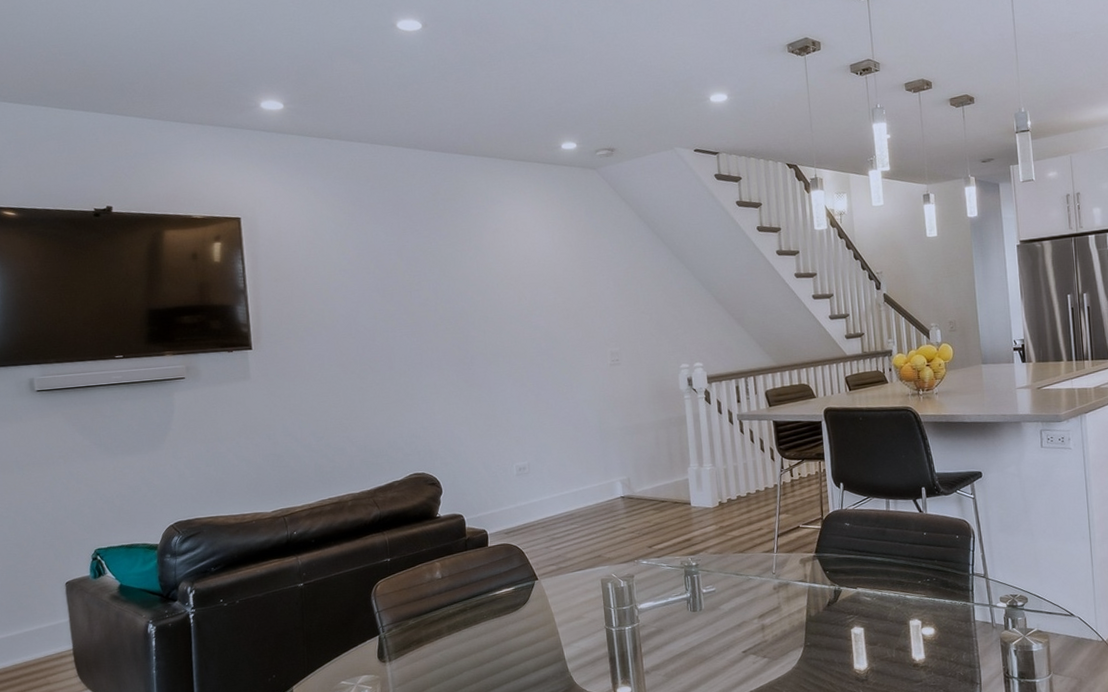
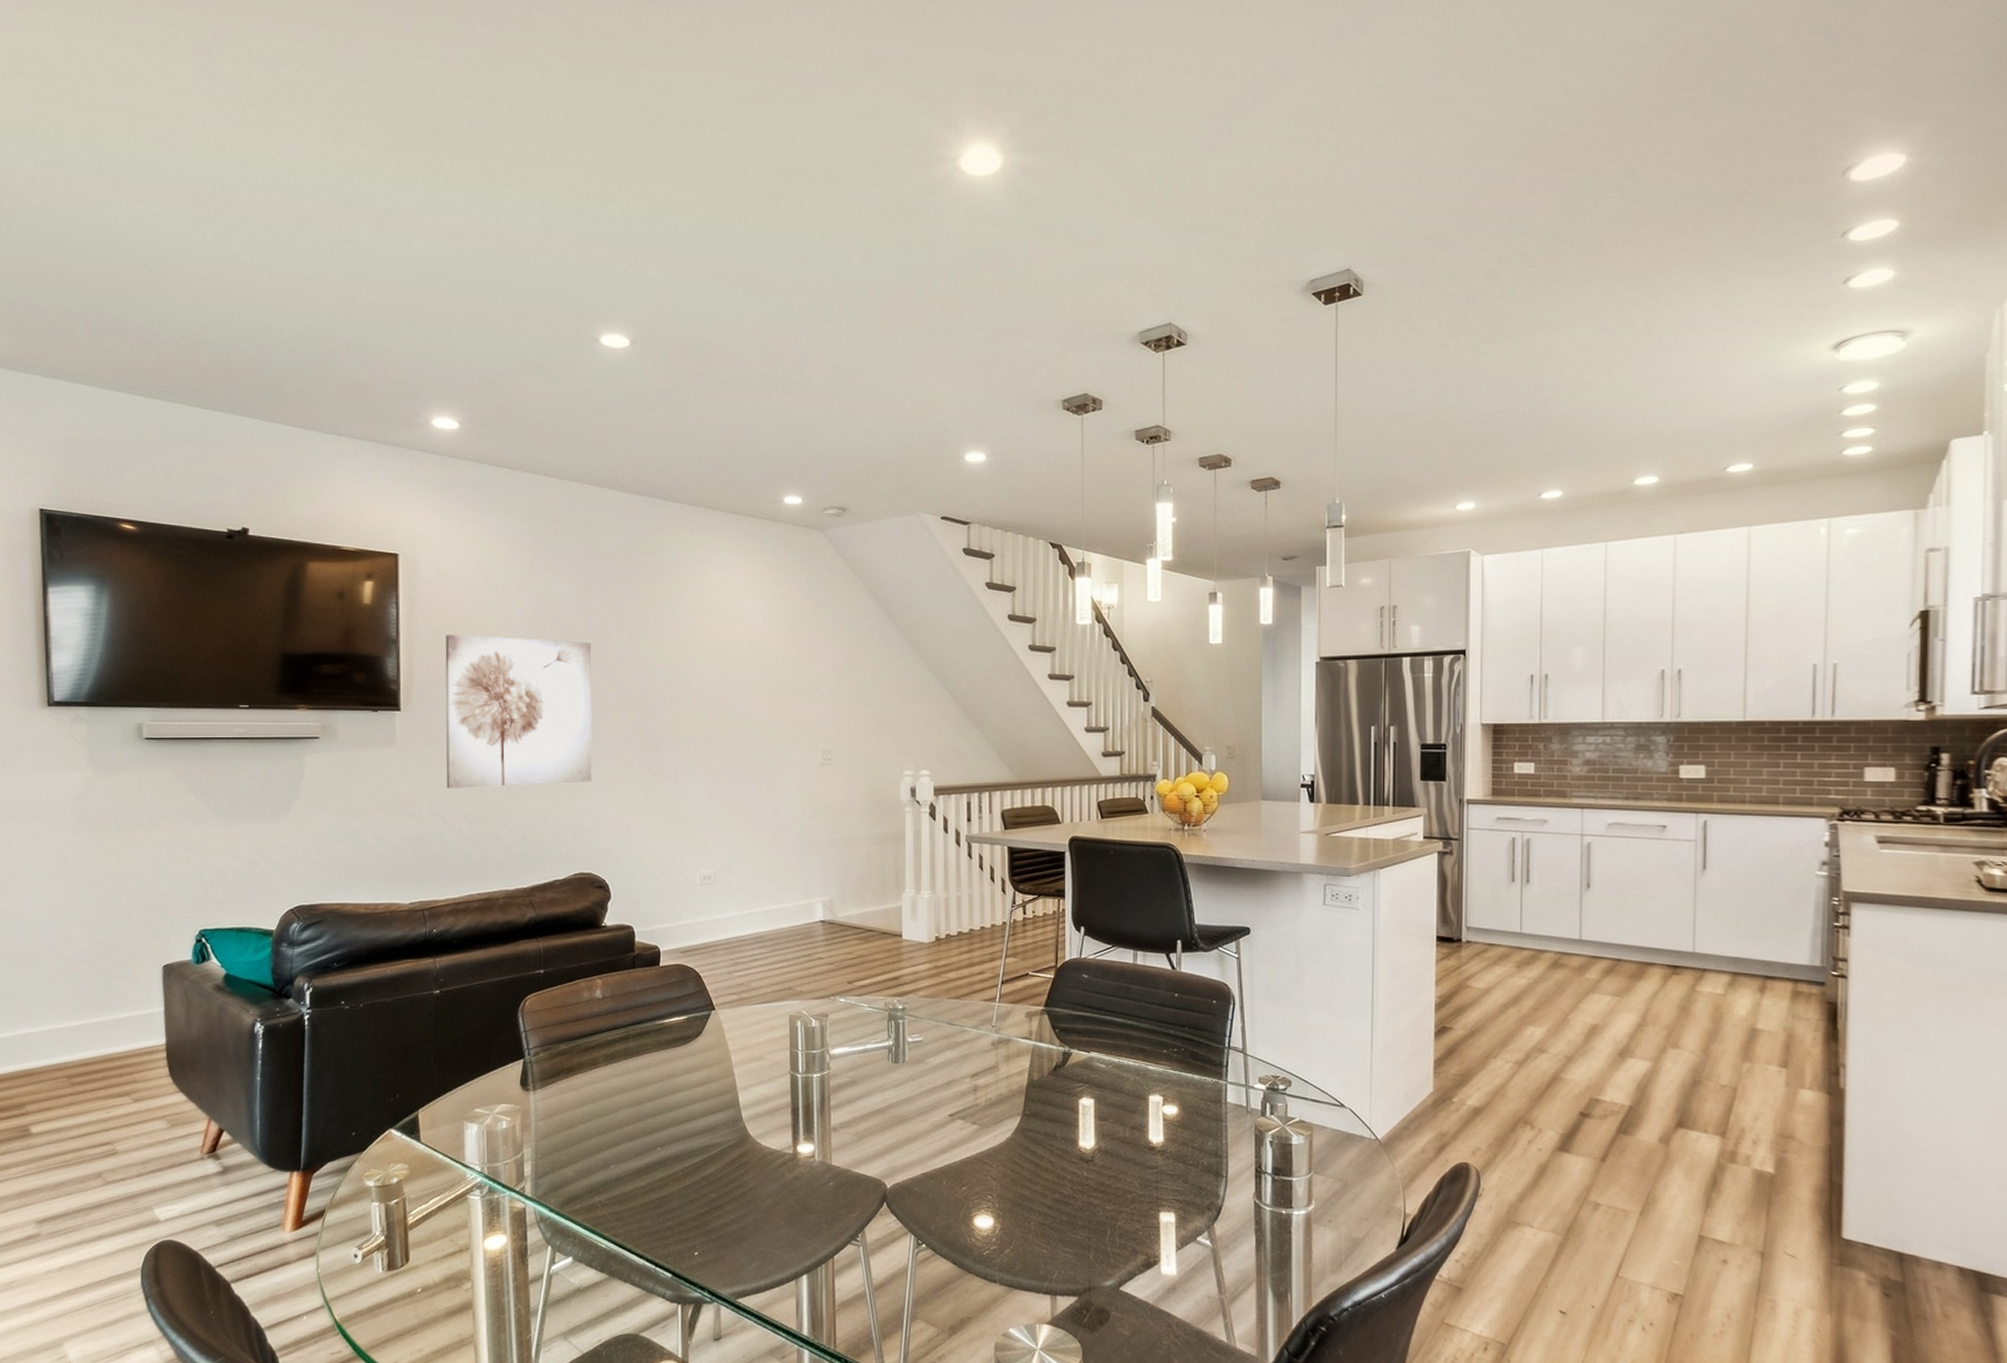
wall art: none [286,278,419,412] -> present [445,635,592,788]

